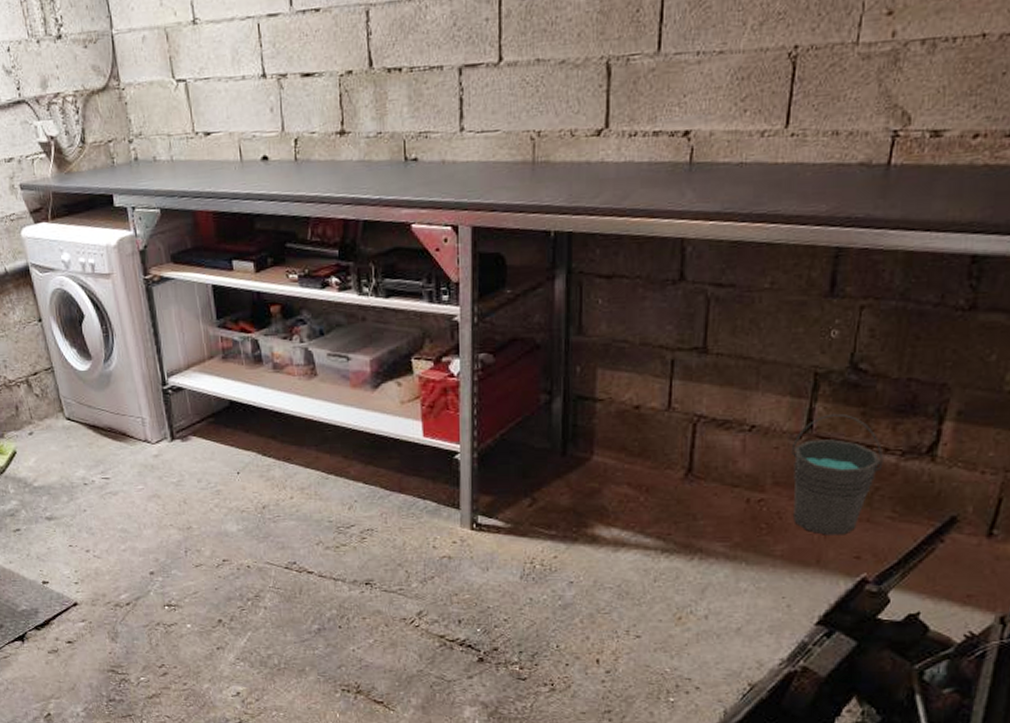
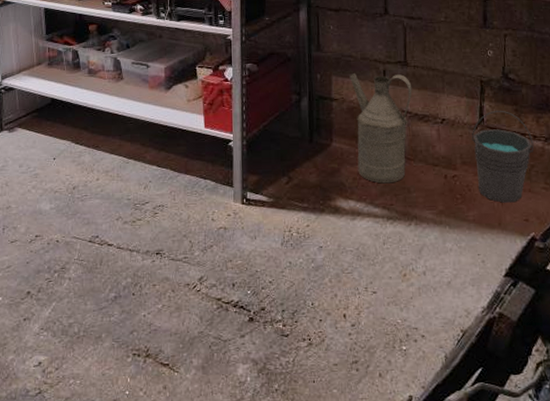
watering can: none [622,363,711,508] -> present [349,72,412,184]

